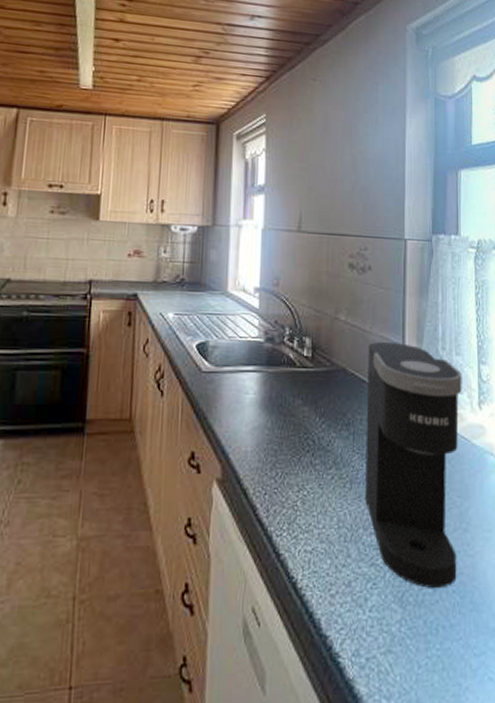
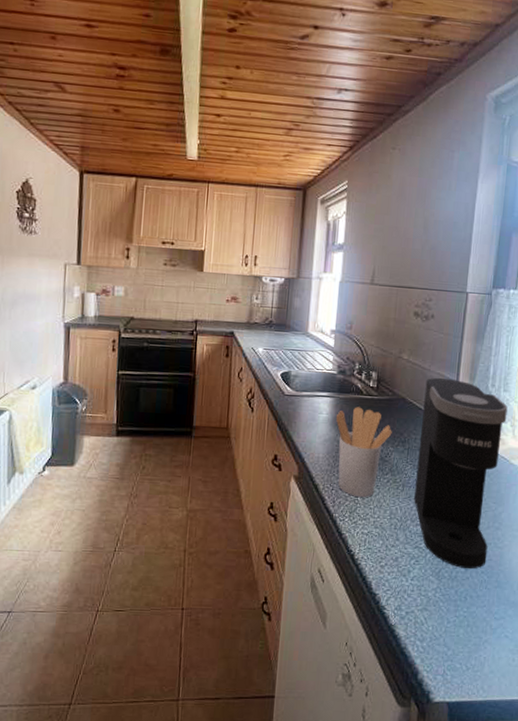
utensil holder: none [265,383,333,501] -> present [335,407,392,497]

